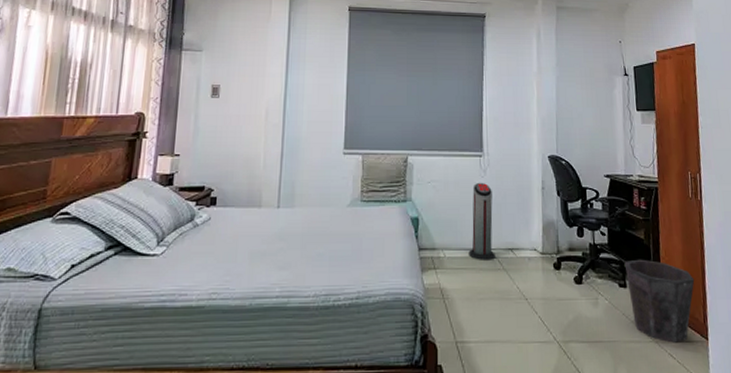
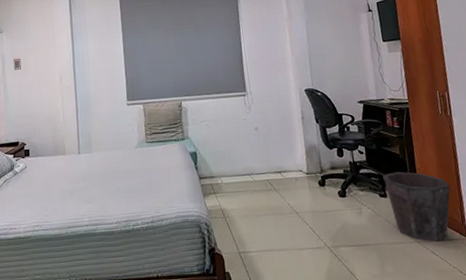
air purifier: present [469,182,495,260] -> none [240,117,266,184]

